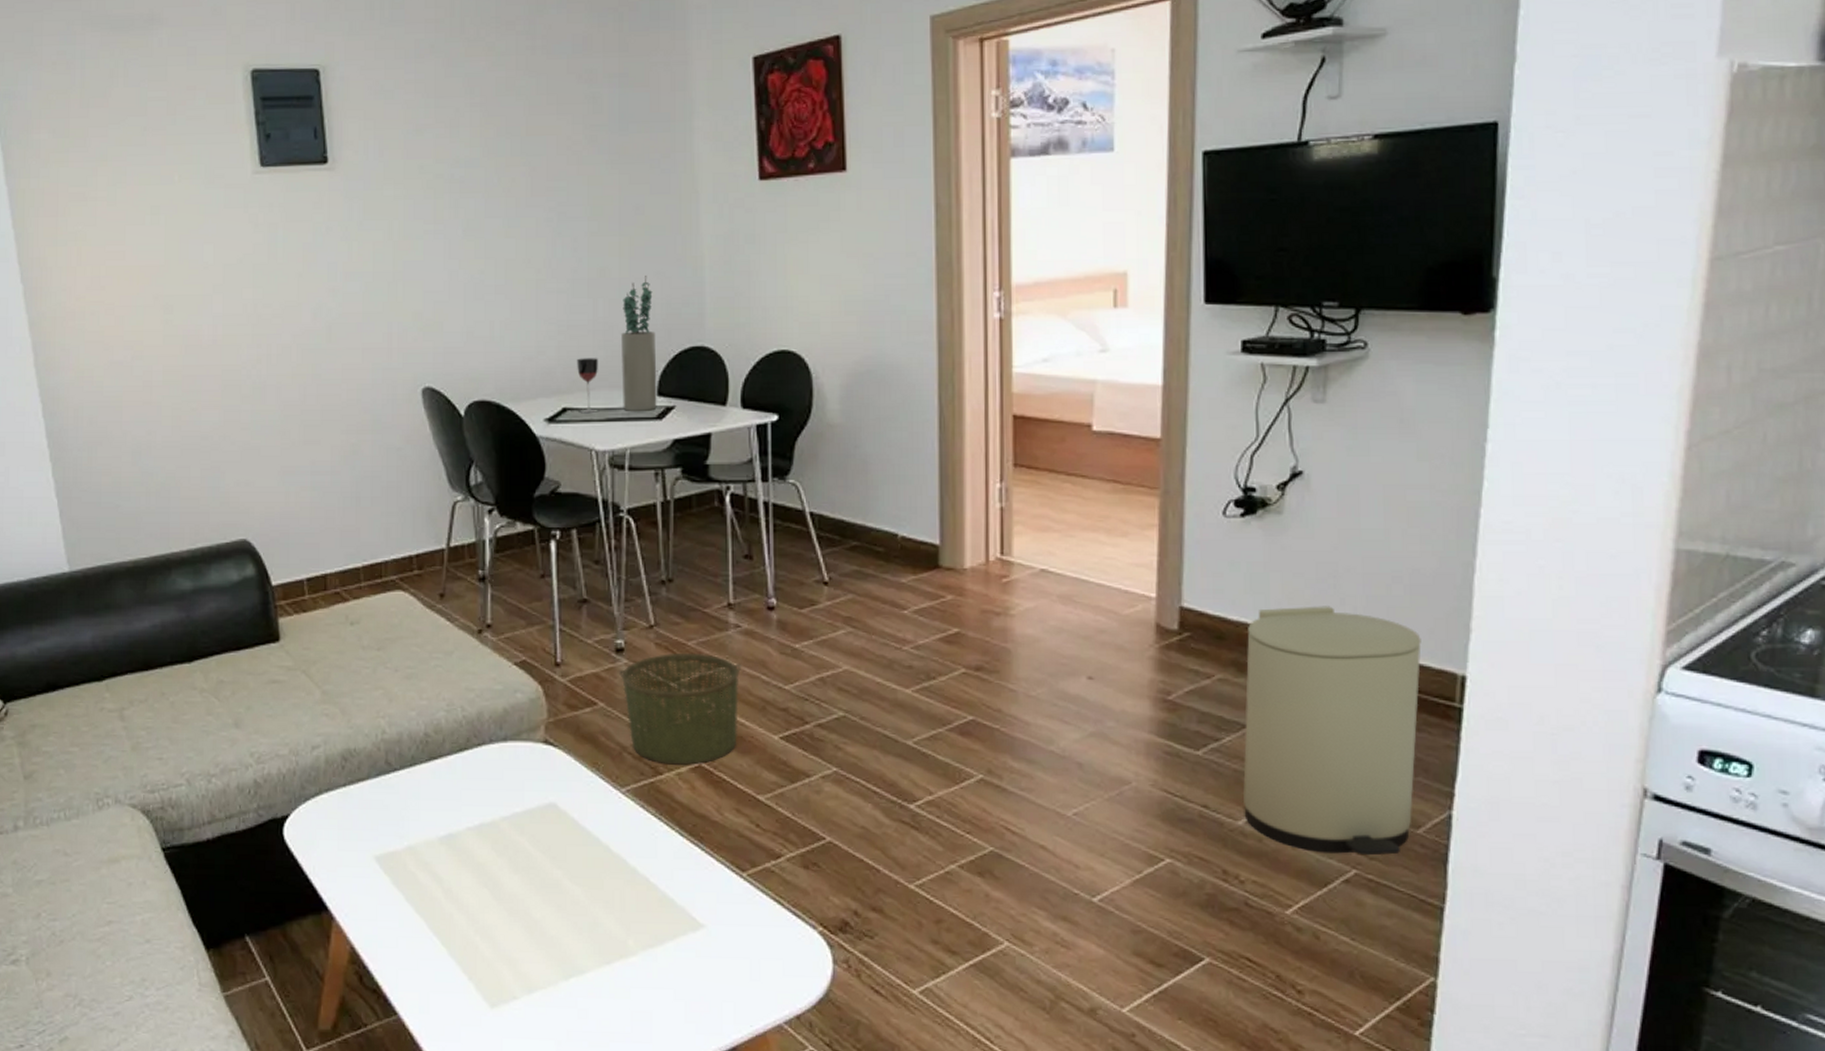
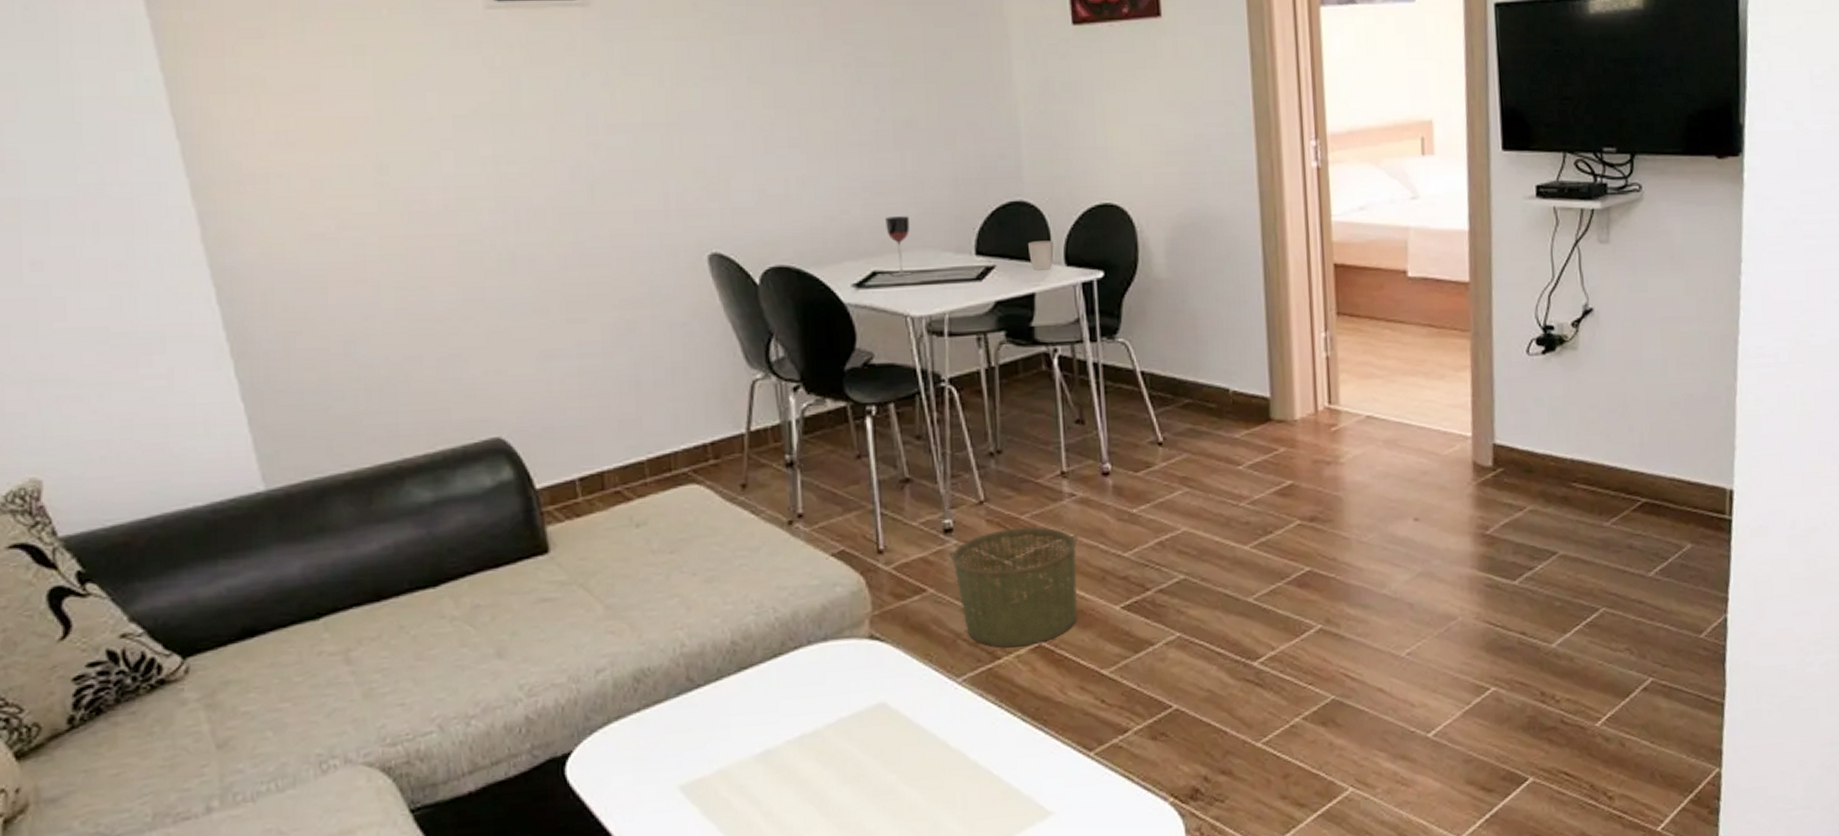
vase: present [620,276,657,412] -> none [932,126,976,274]
cup: none [707,384,731,412] -> present [1028,241,1054,270]
pedal bin: present [1243,606,1421,856] -> none [1552,434,1697,665]

